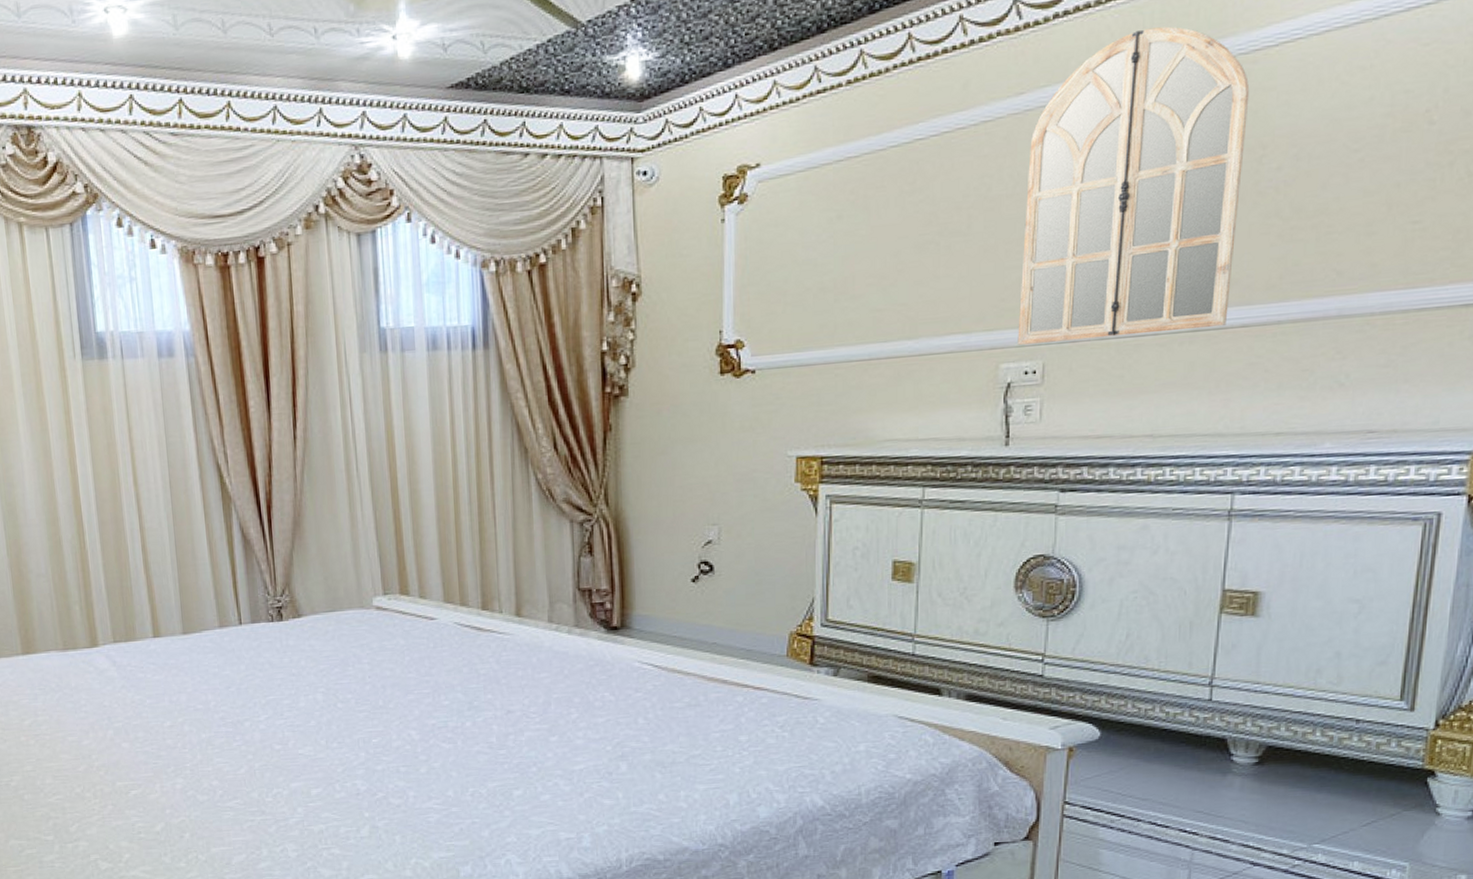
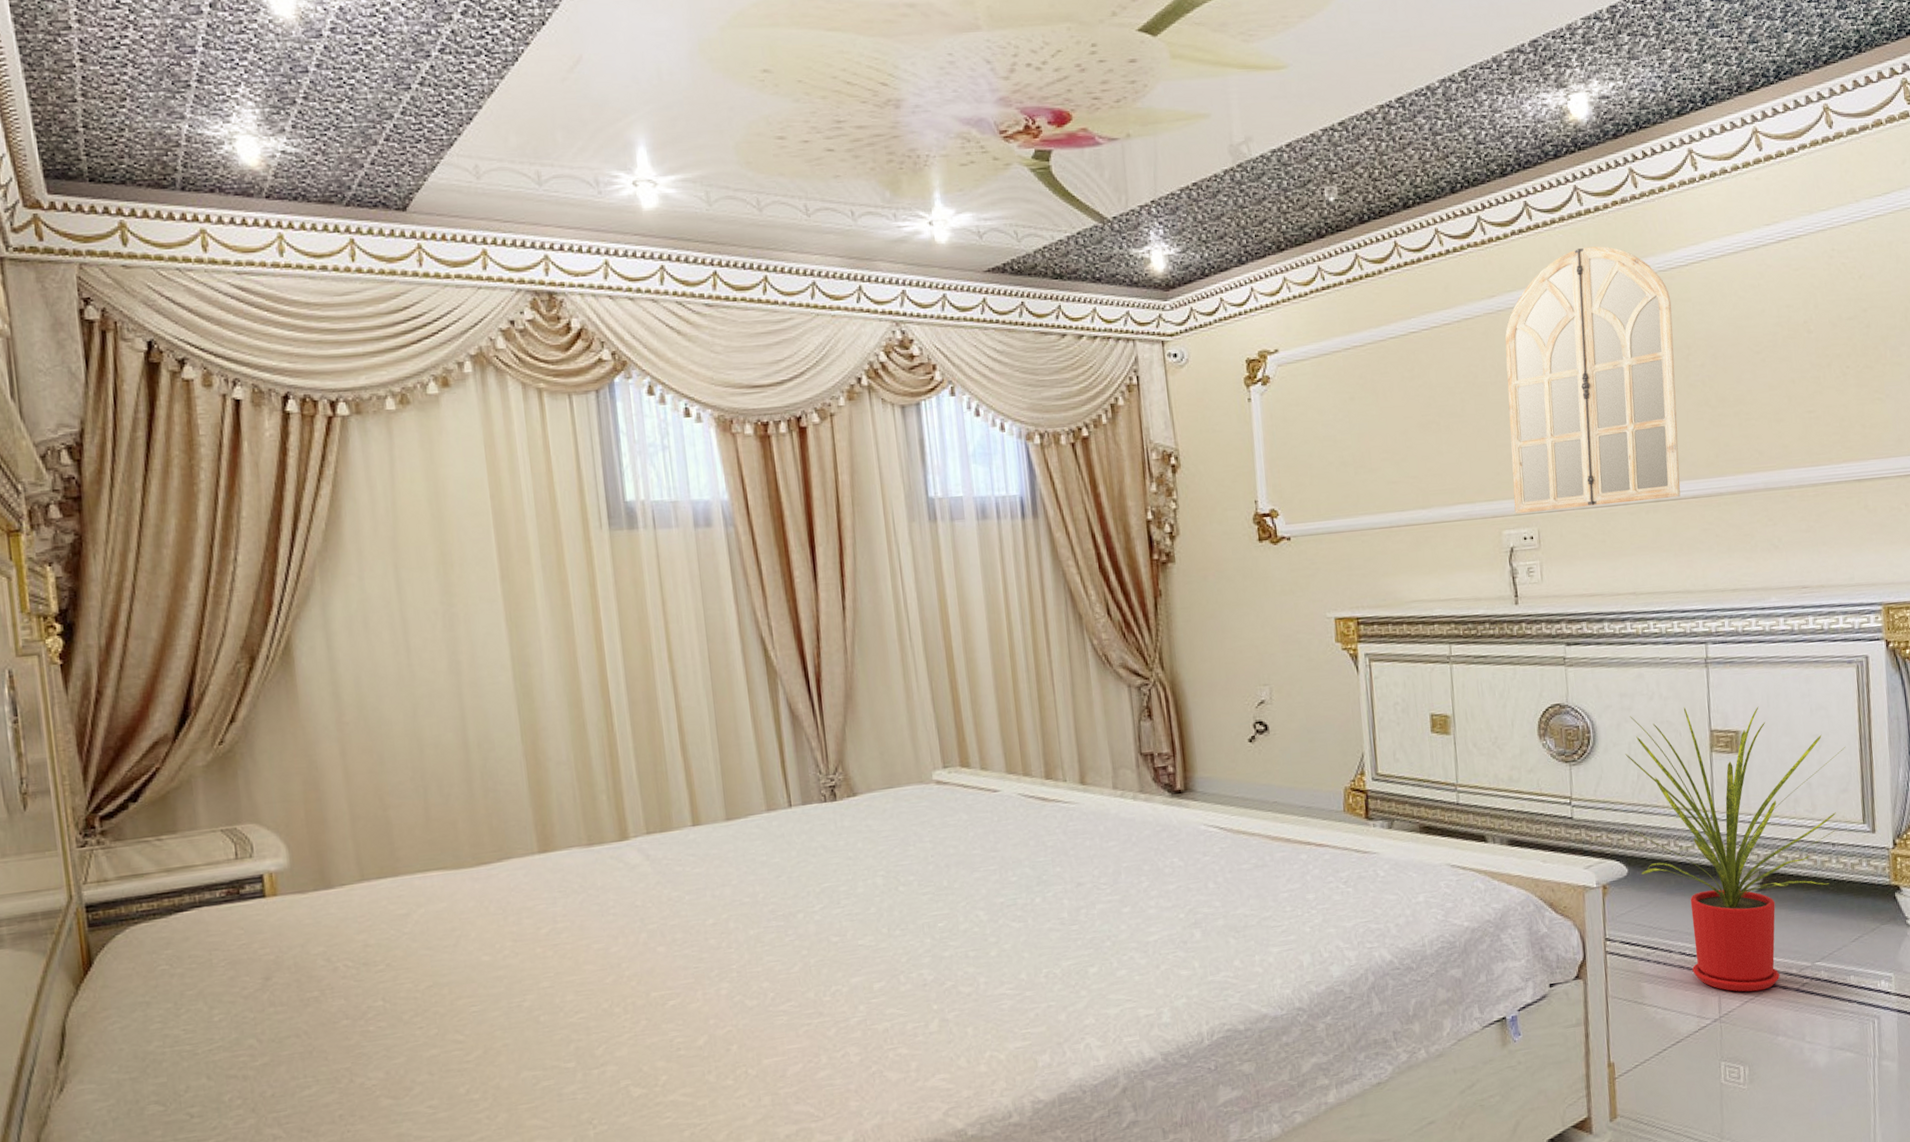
house plant: none [1102,563,1393,869] -> present [1623,706,1846,992]

